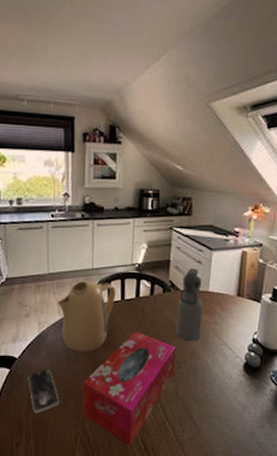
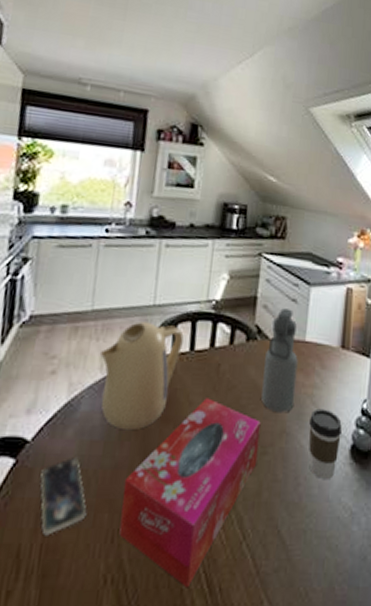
coffee cup: none [212,338,237,385] -> present [309,408,342,480]

